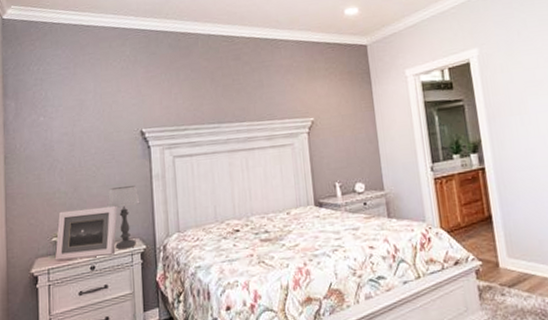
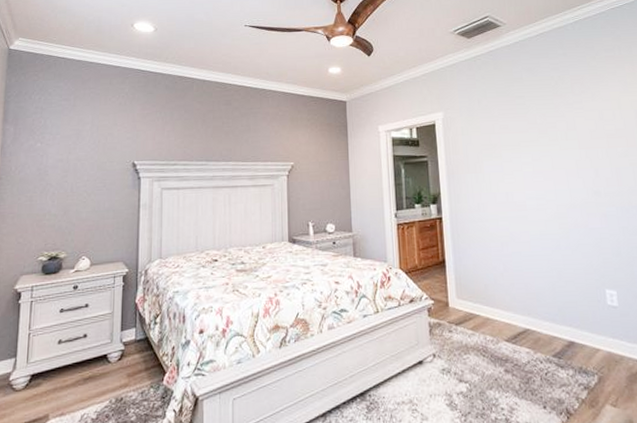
picture frame: present [54,205,118,261] -> none [39,230,104,278]
table lamp: present [107,186,140,250] -> none [94,213,127,272]

